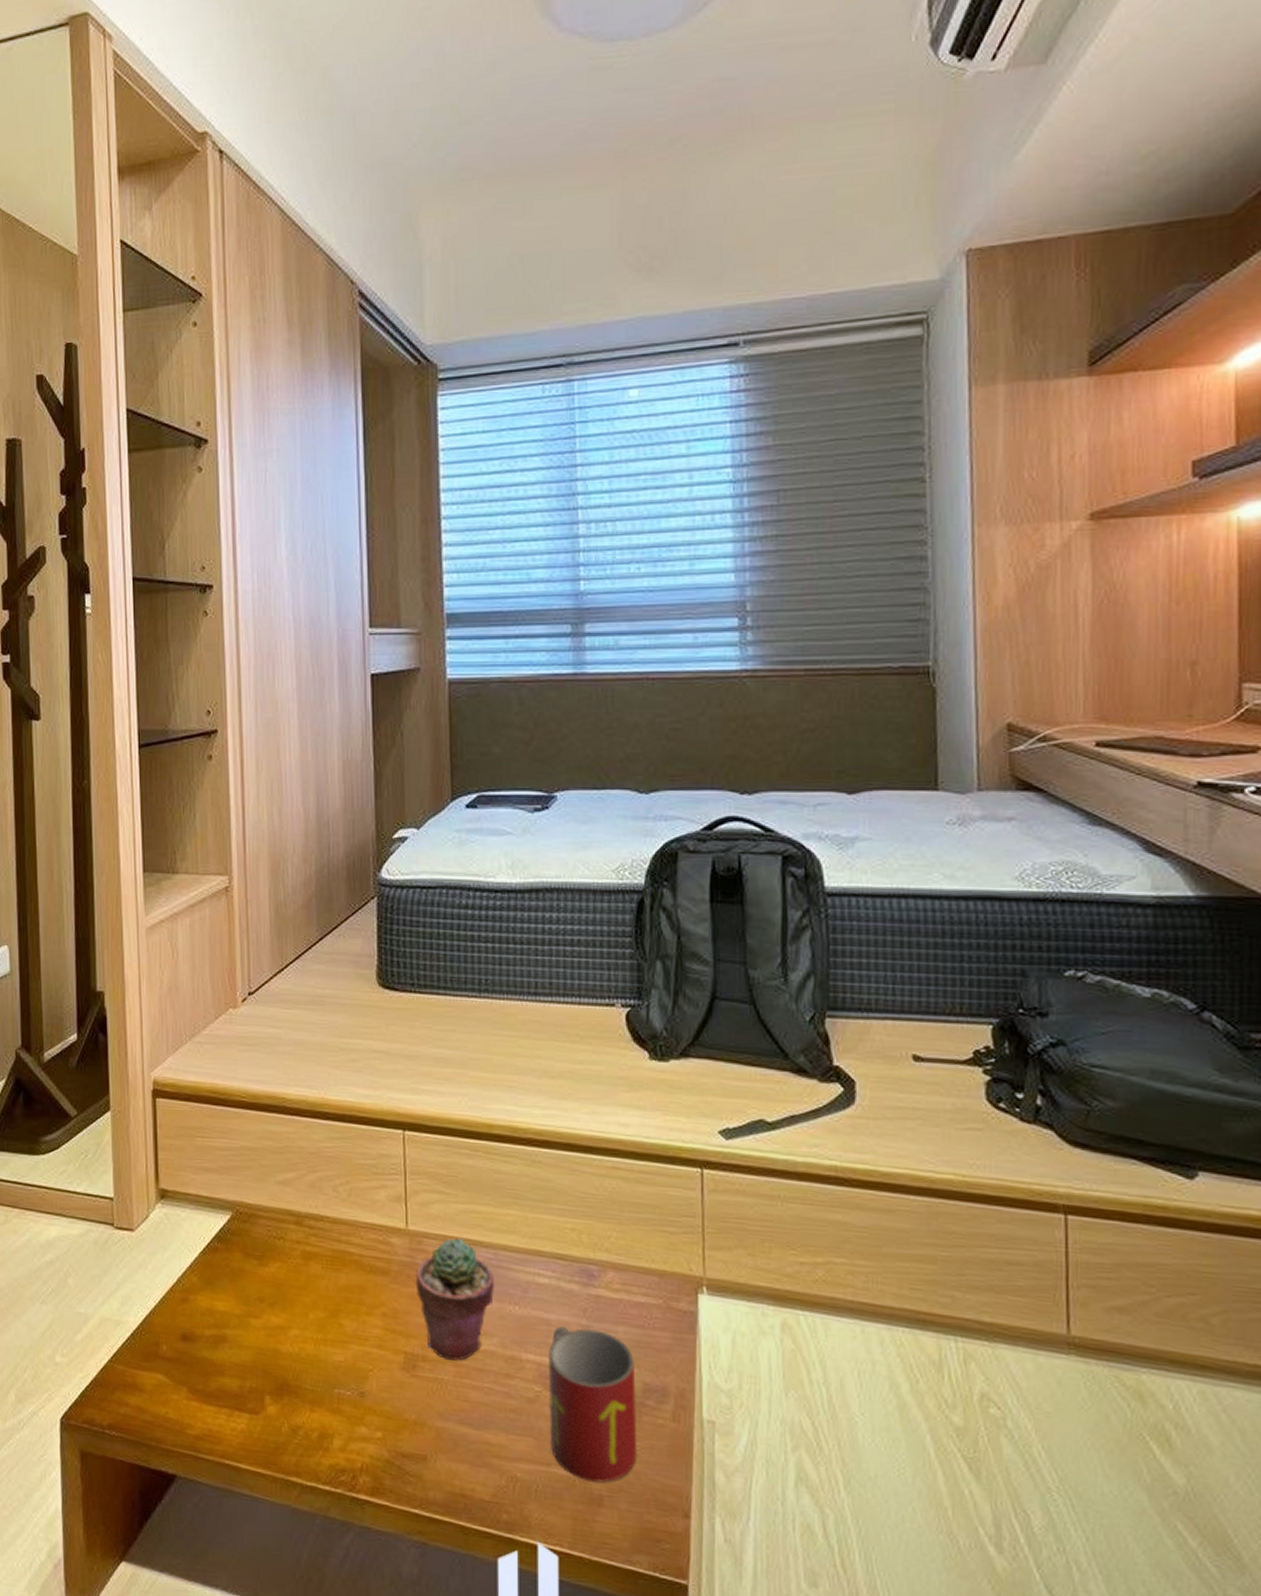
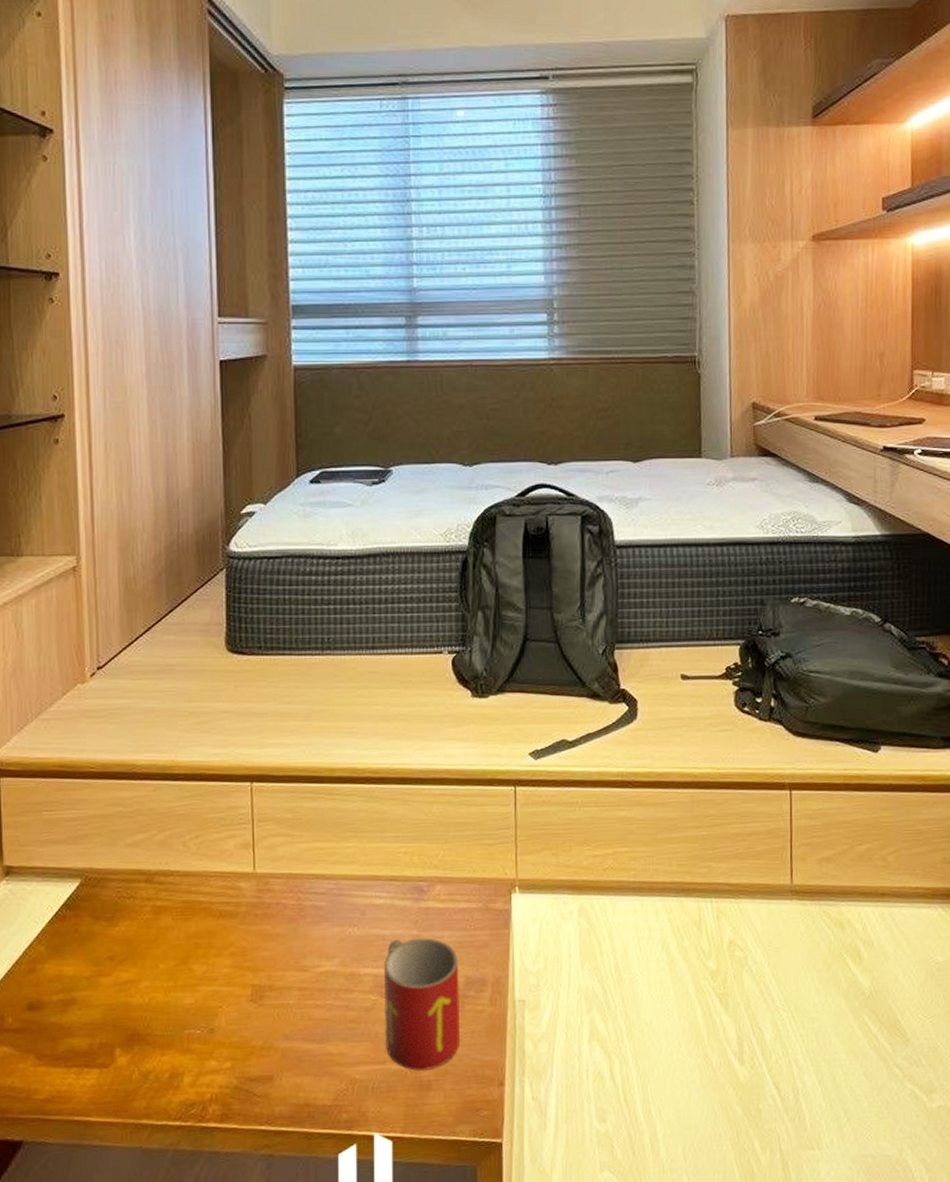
potted succulent: present [415,1237,495,1361] -> none [262,873,336,986]

